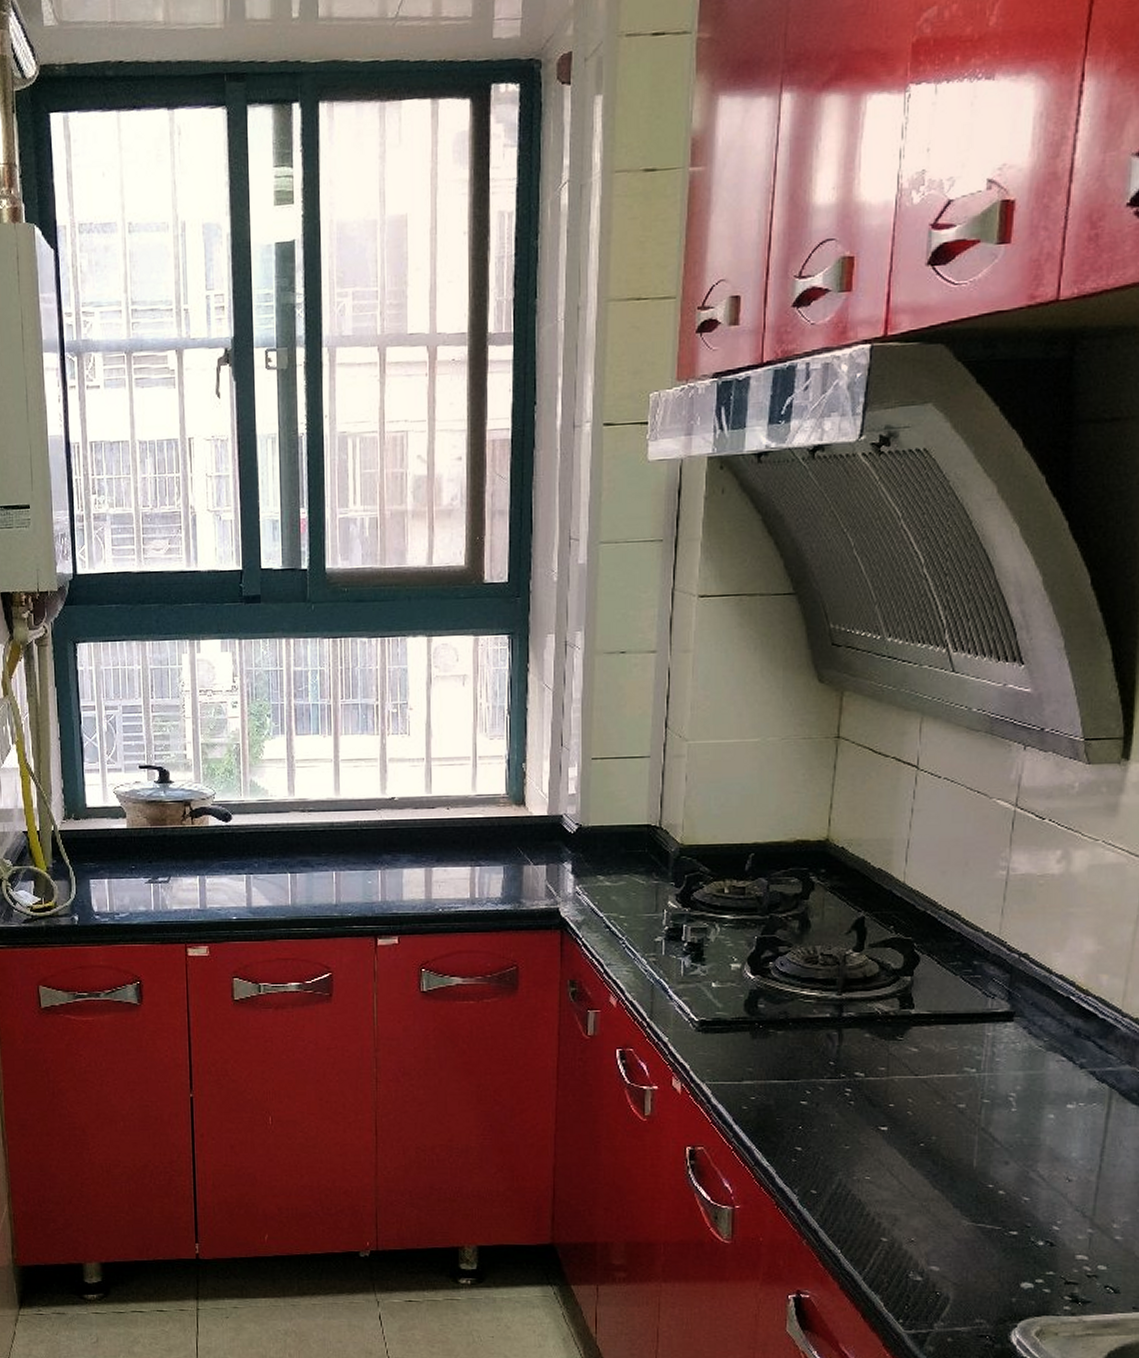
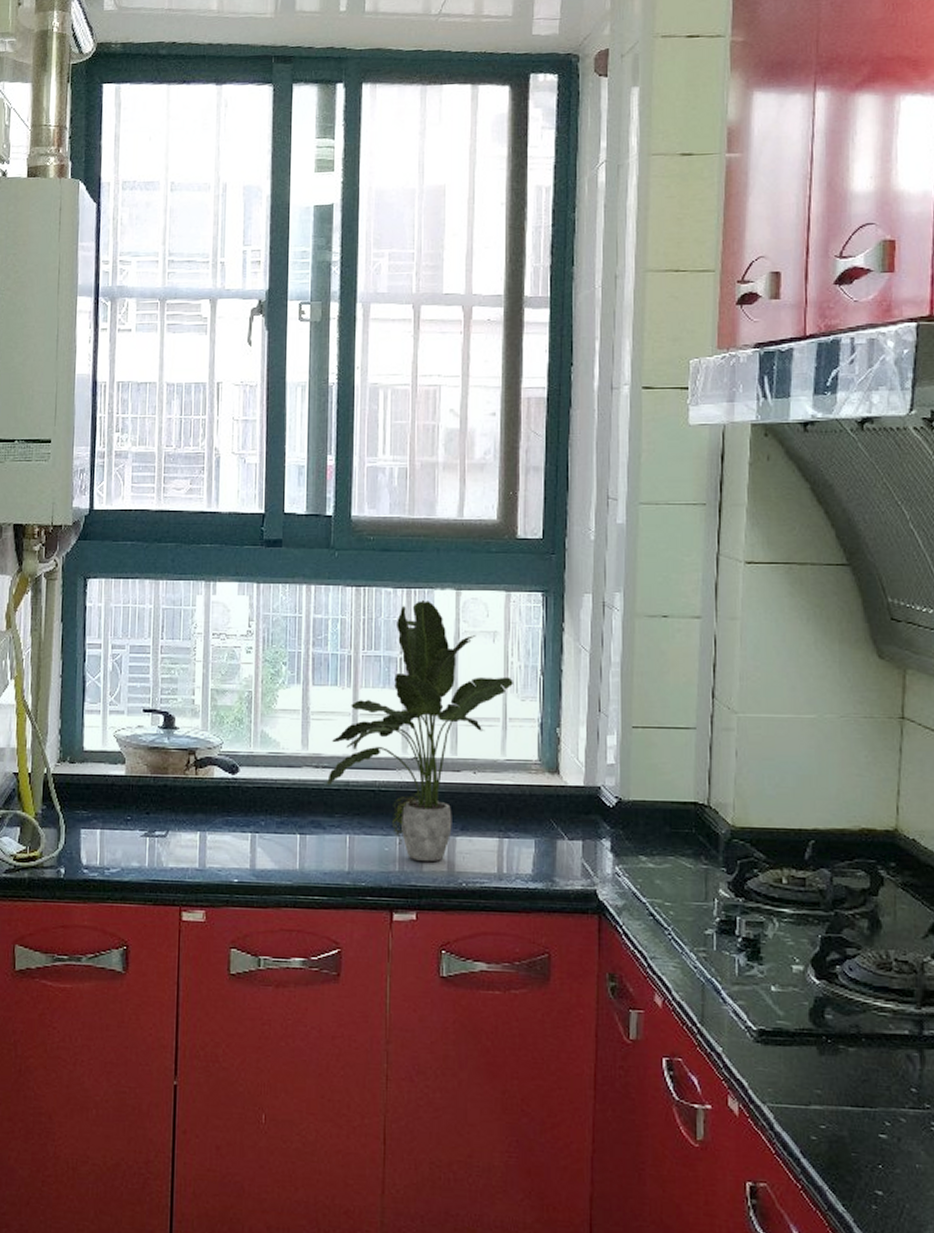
potted plant: none [313,647,482,892] -> present [327,599,513,862]

